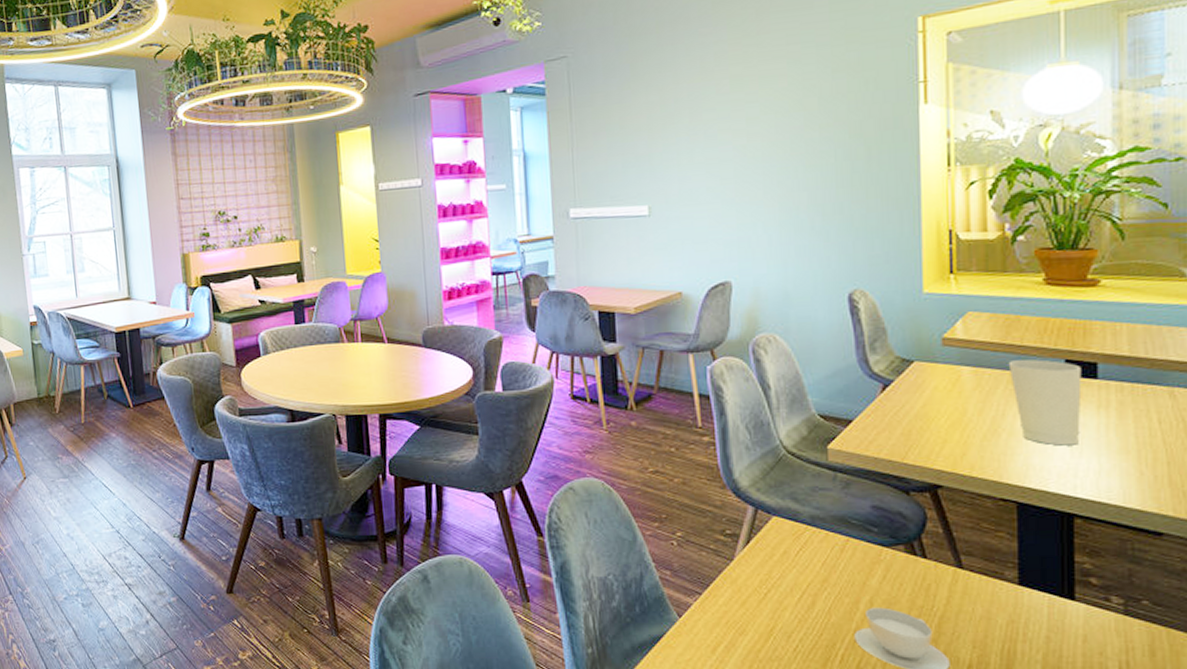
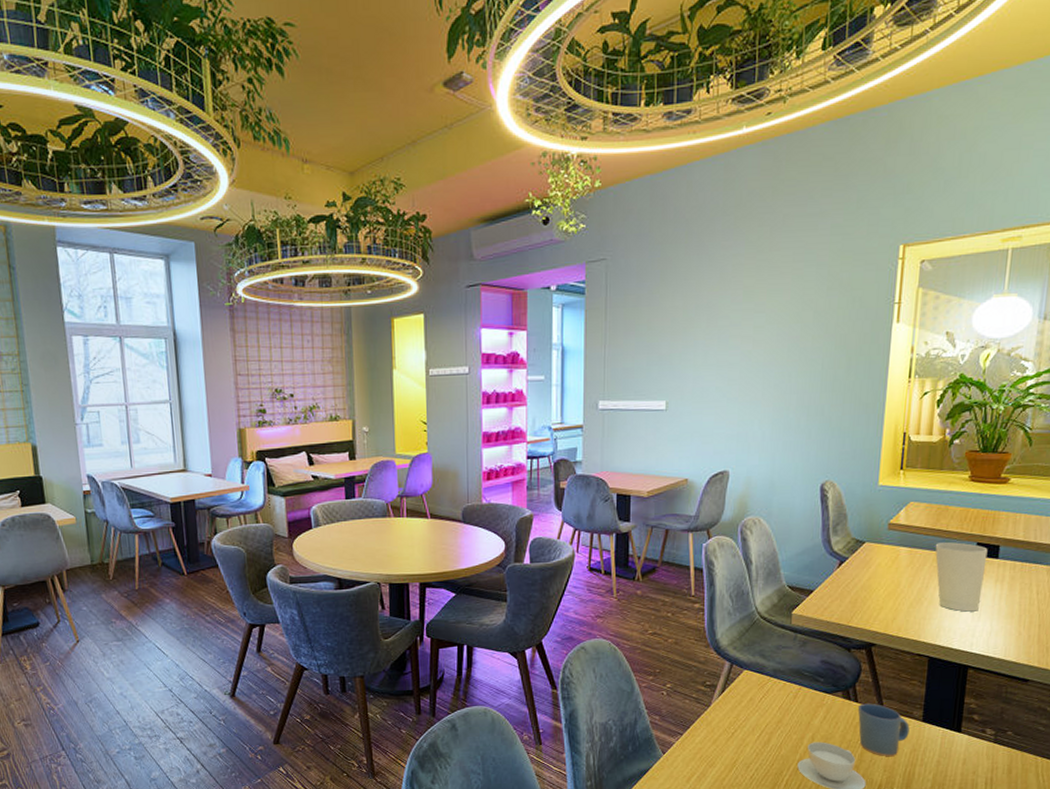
mug: none [927,560,1002,628] -> present [857,703,910,756]

